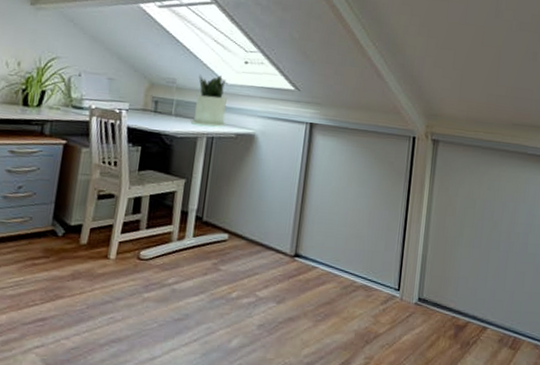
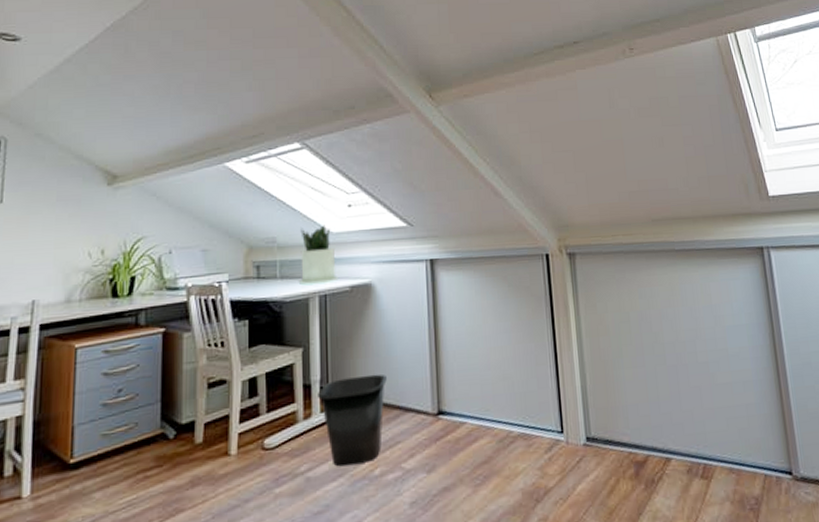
waste bin: none [193,211,255,285] -> present [318,374,387,467]

